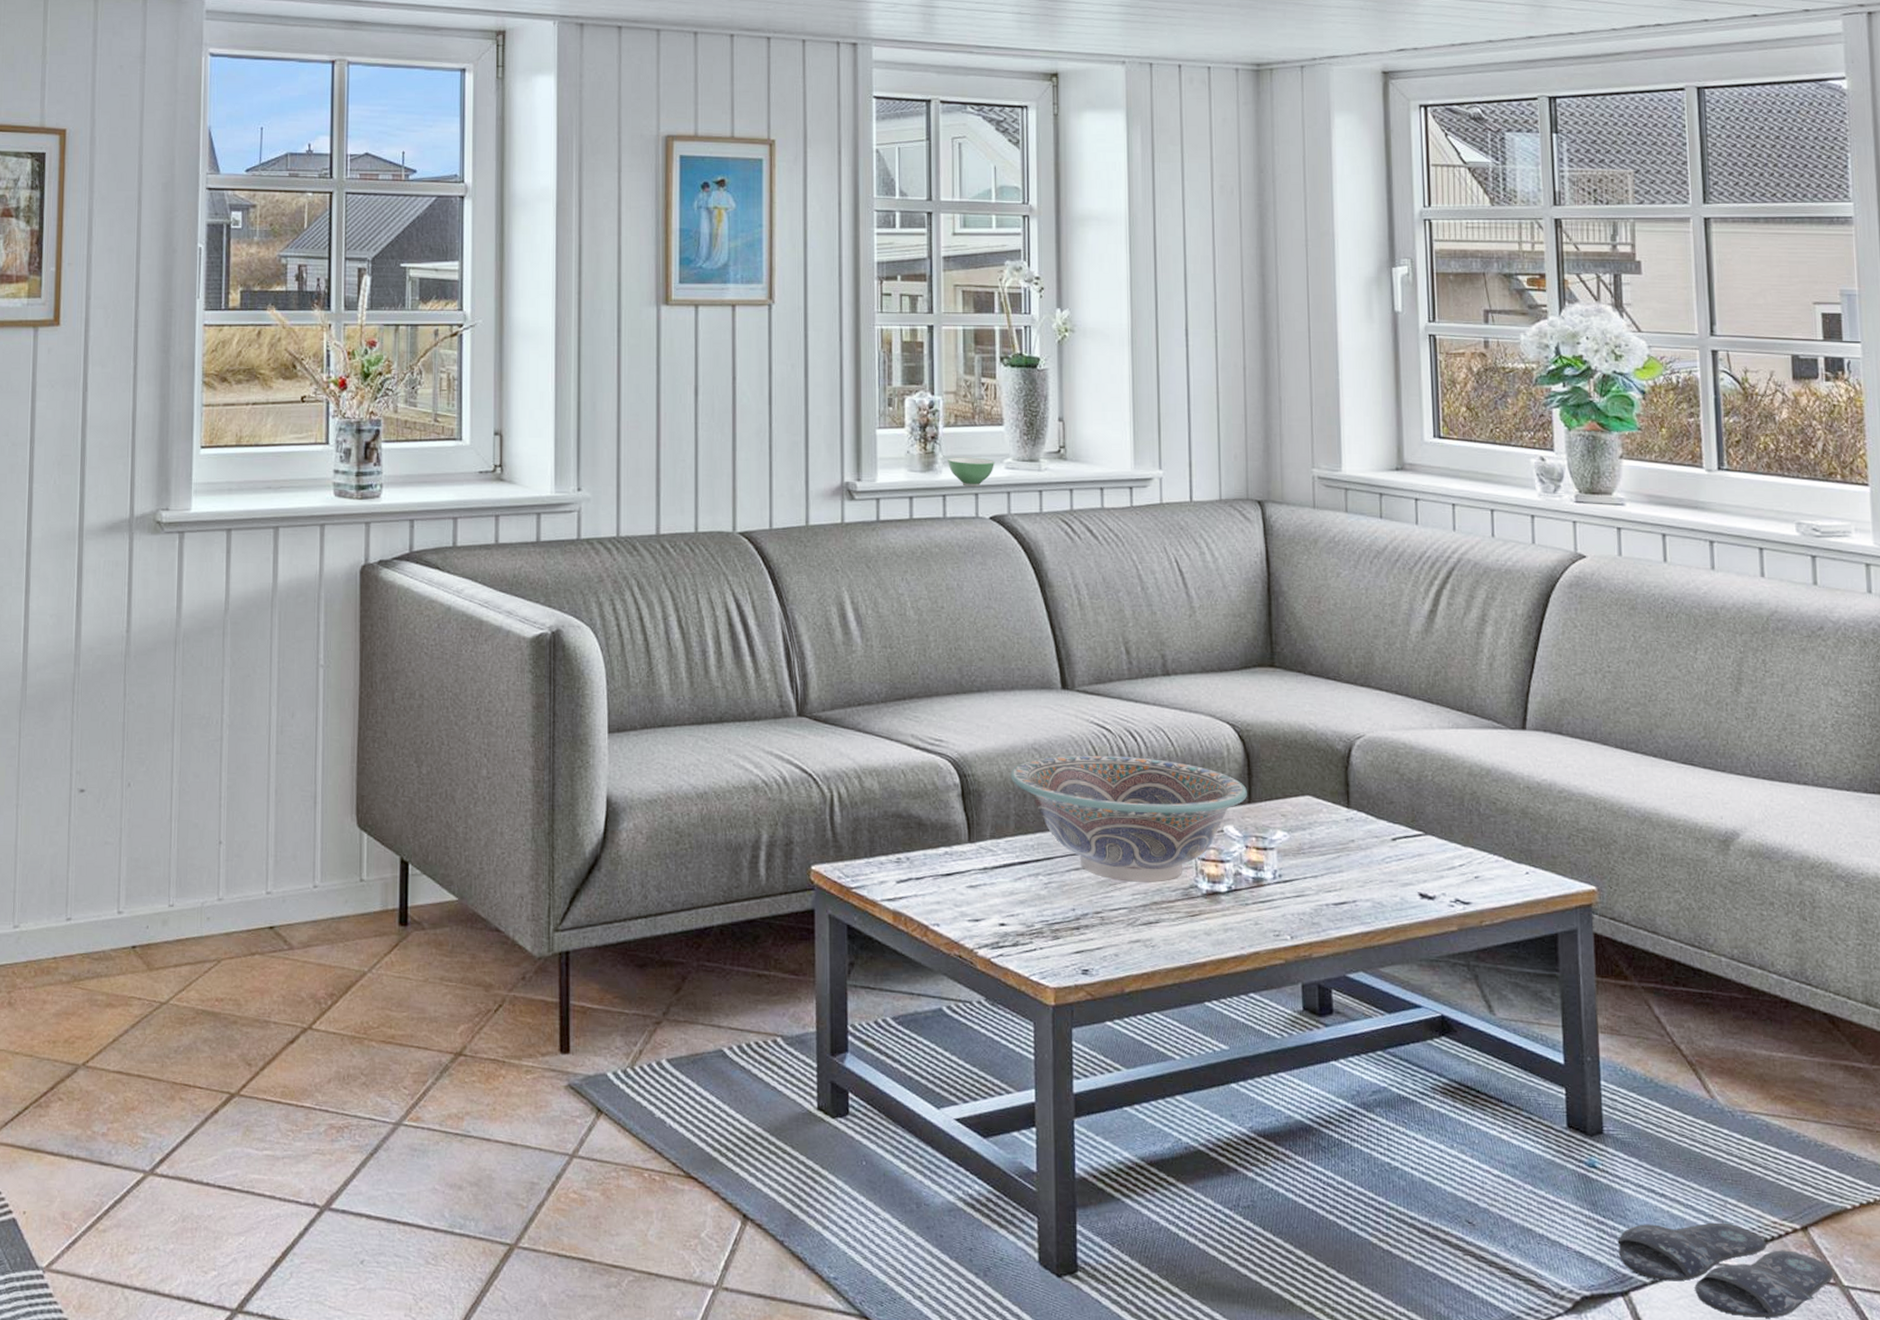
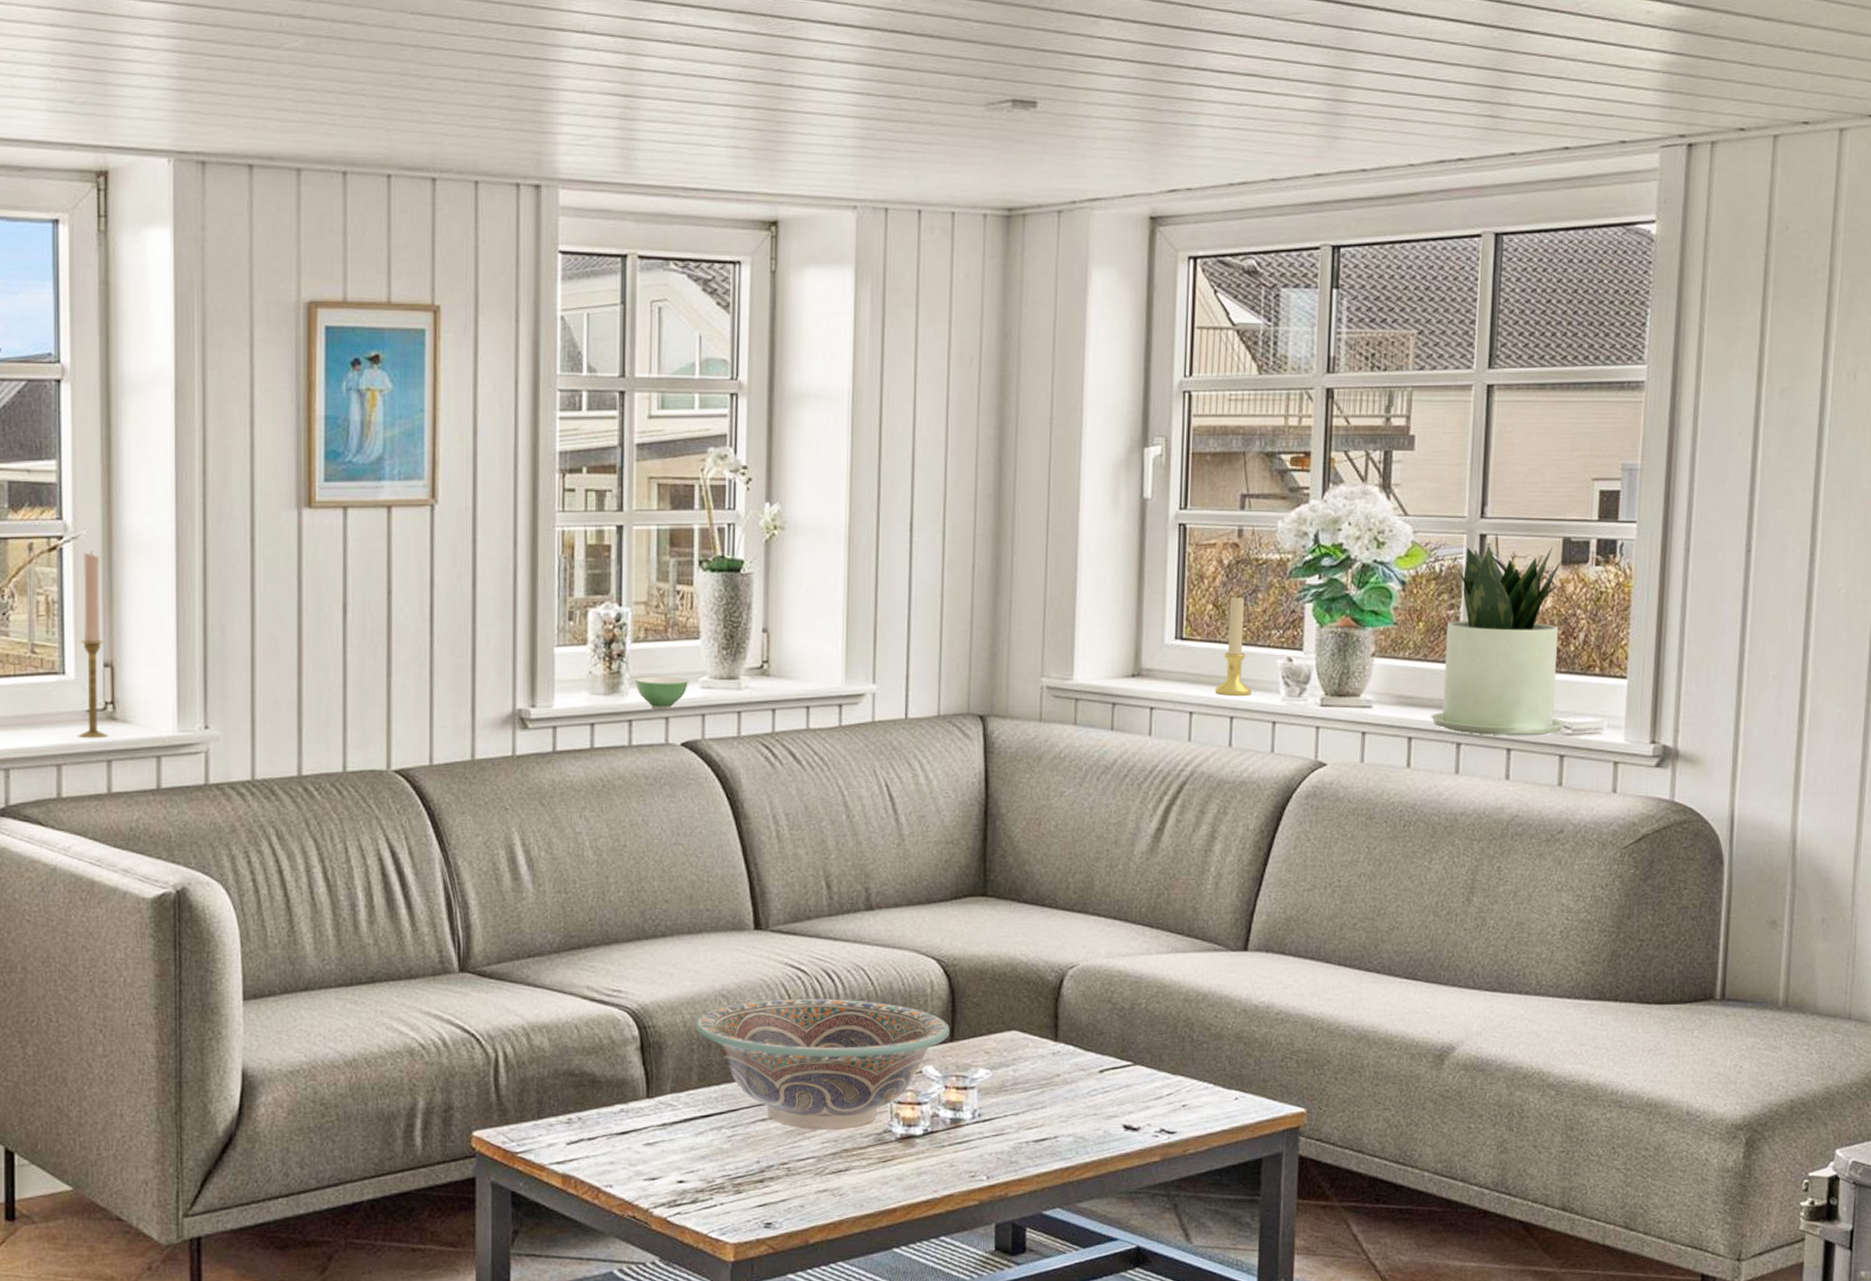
candlestick: none [470,337,498,497] -> present [77,551,110,739]
candle holder: none [1474,399,1510,492] -> present [1214,595,1252,697]
planter: none [1681,360,1814,537] -> present [1430,545,1566,736]

